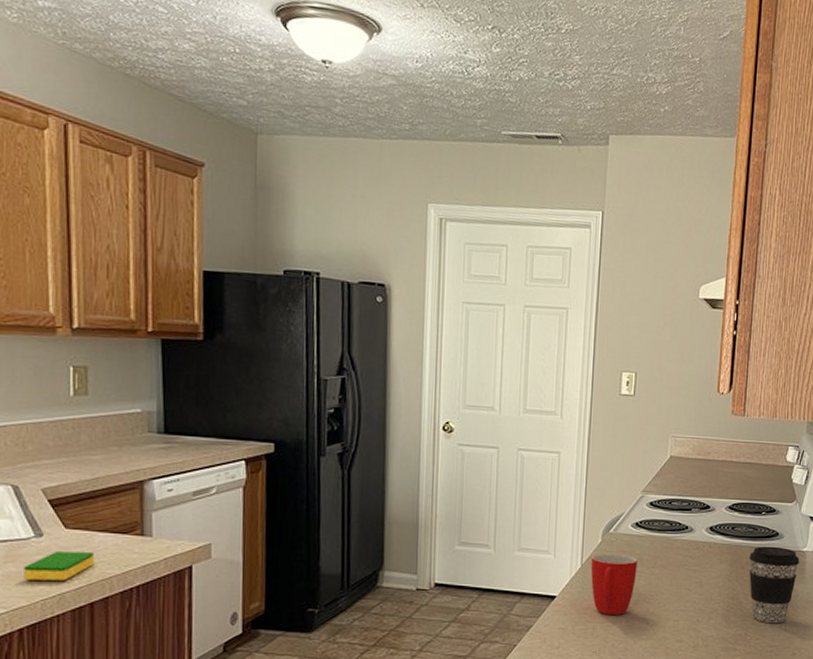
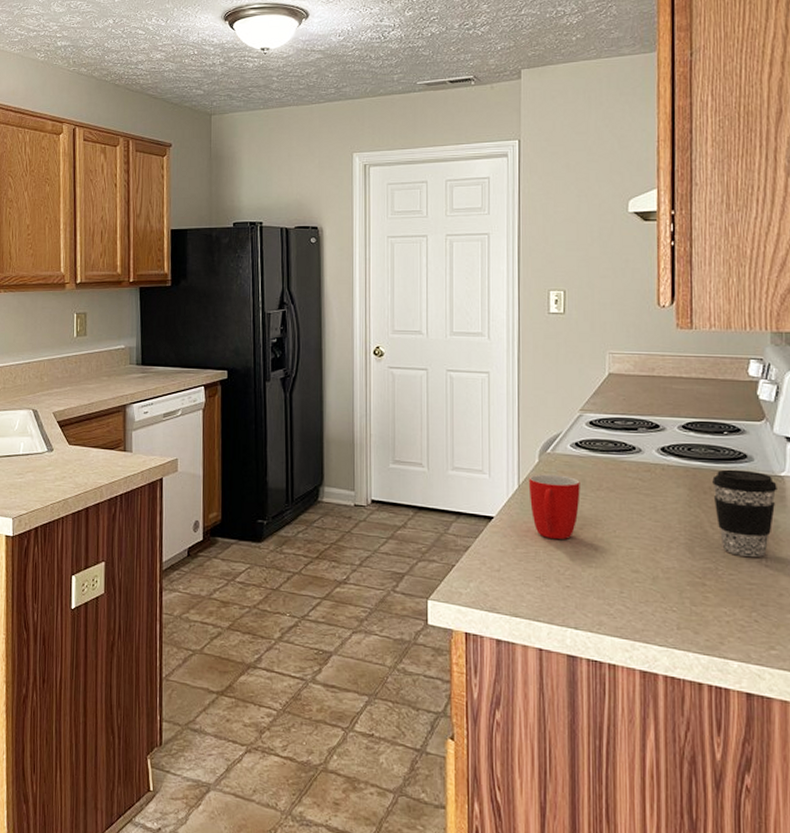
dish sponge: present [24,552,95,581] -> none [39,464,90,488]

